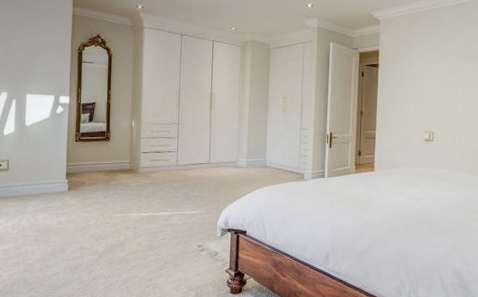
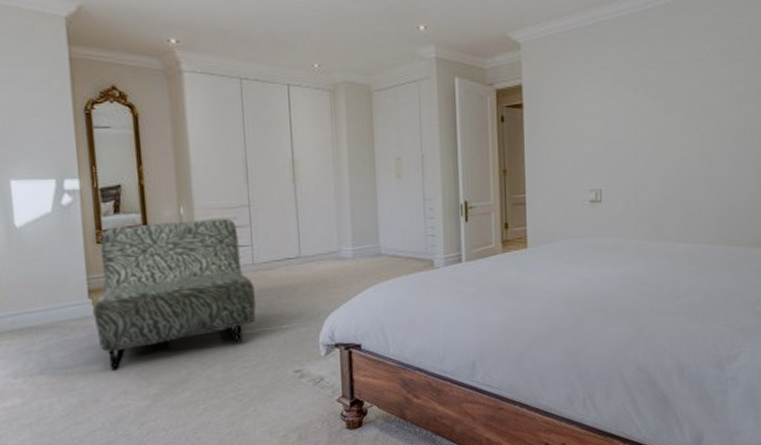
armchair: none [68,130,176,232] -> present [93,218,256,371]

